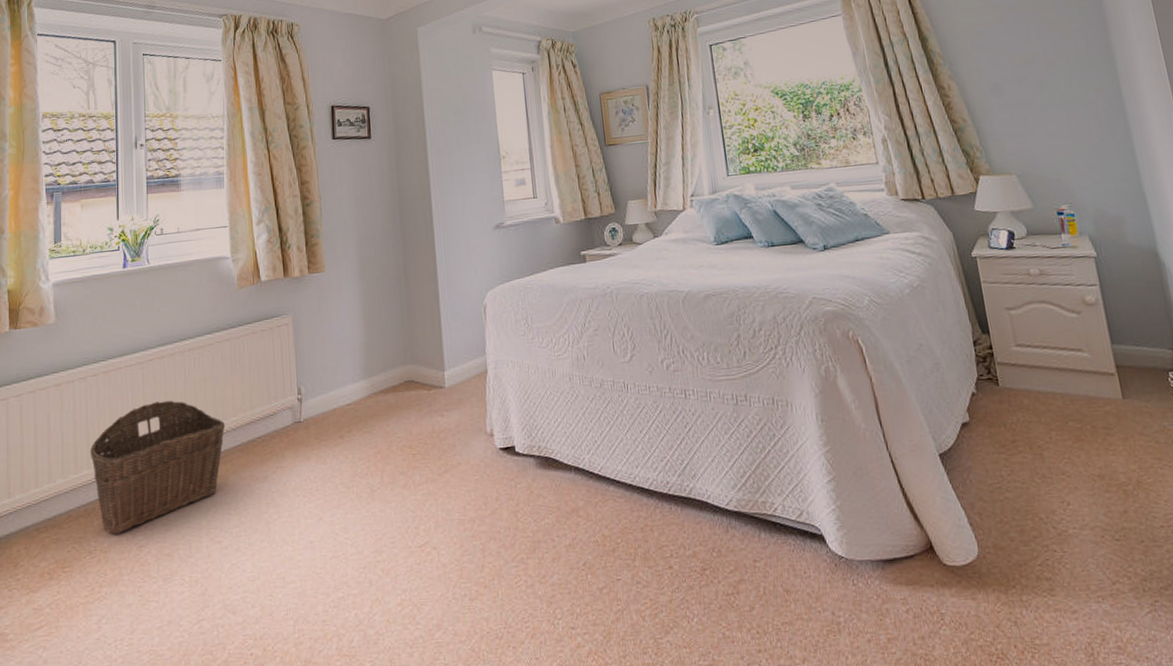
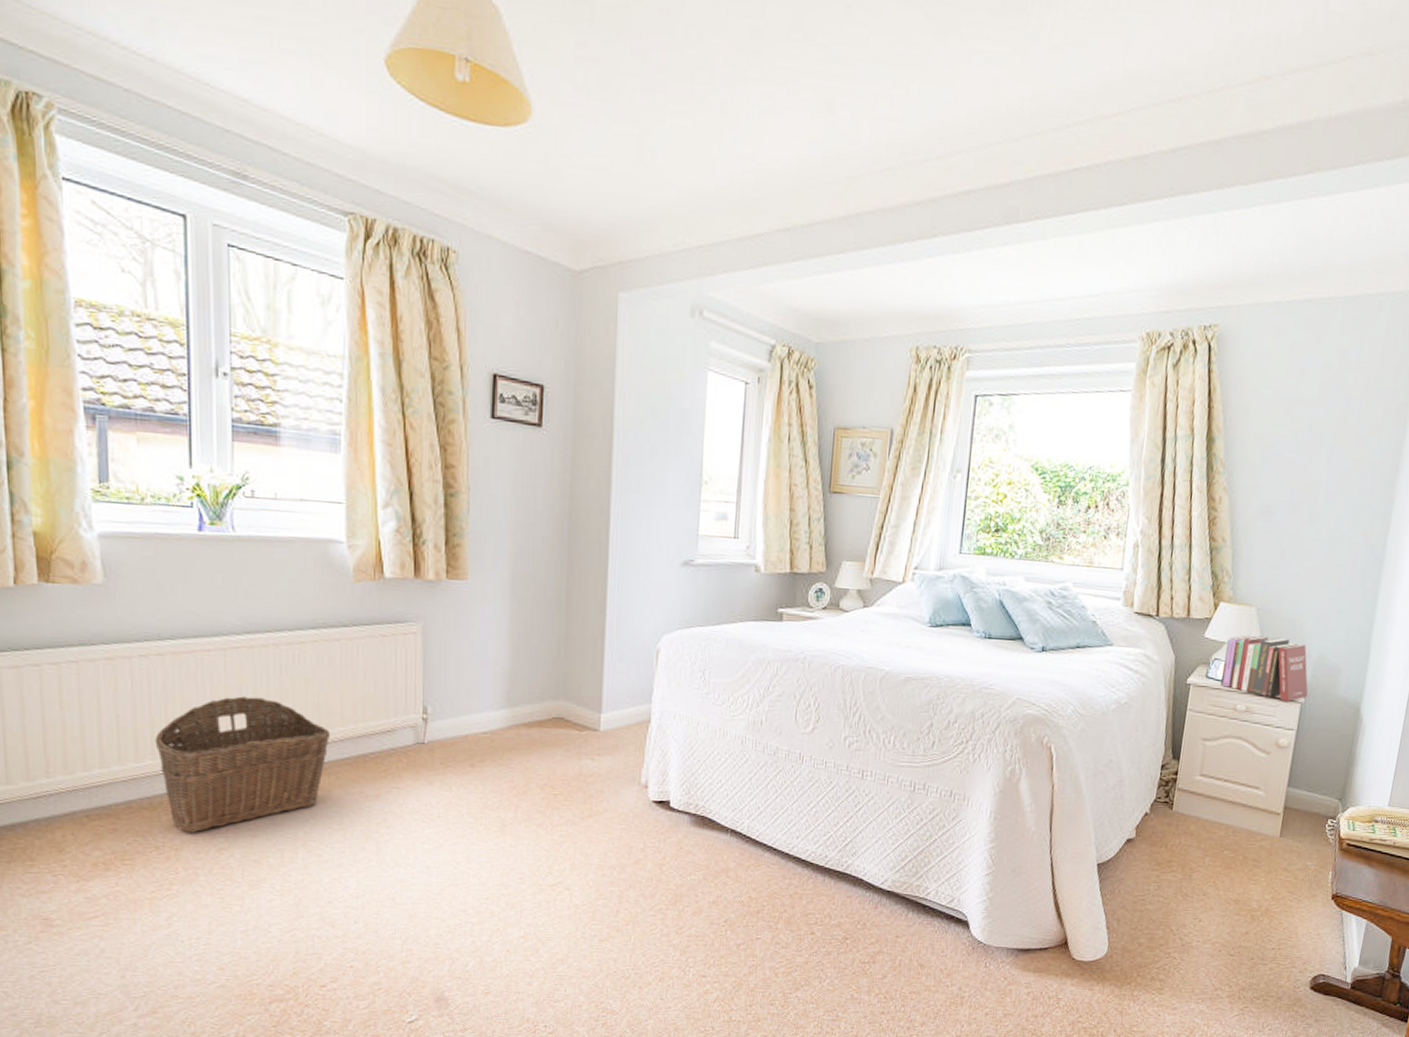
books: none [999,198,1099,259] -> present [1220,635,1308,701]

